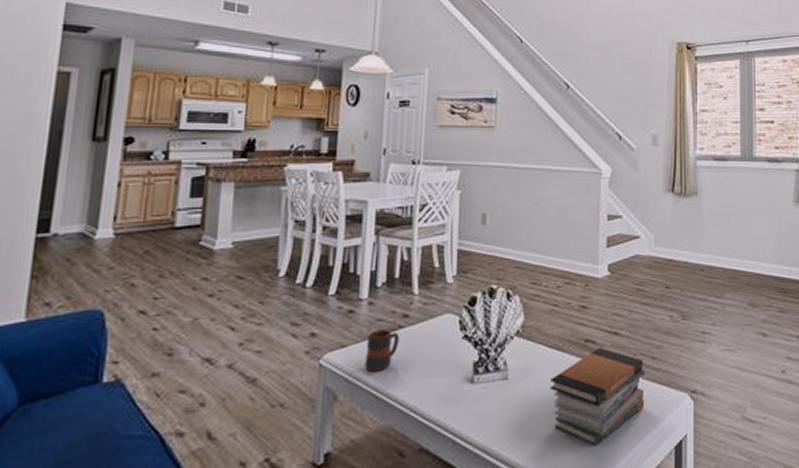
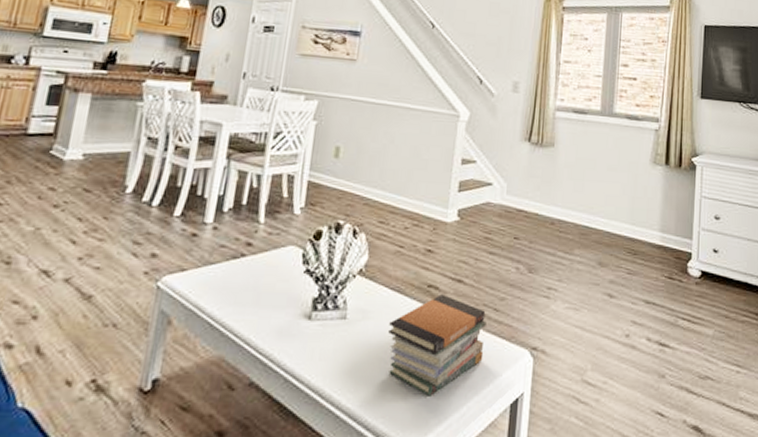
mug: present [365,330,400,372] -> none [202,256,241,299]

